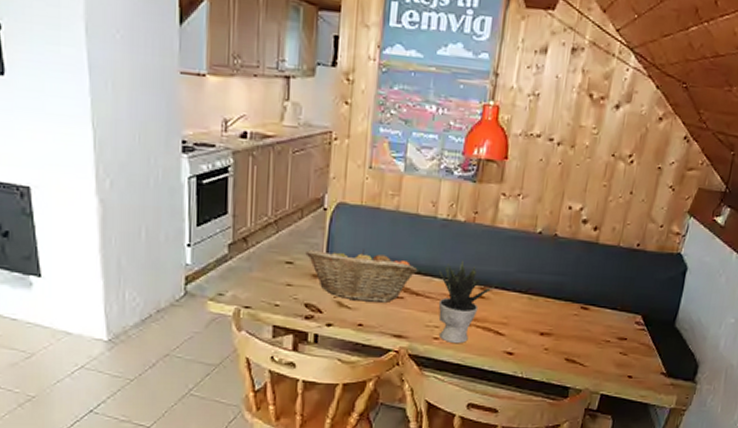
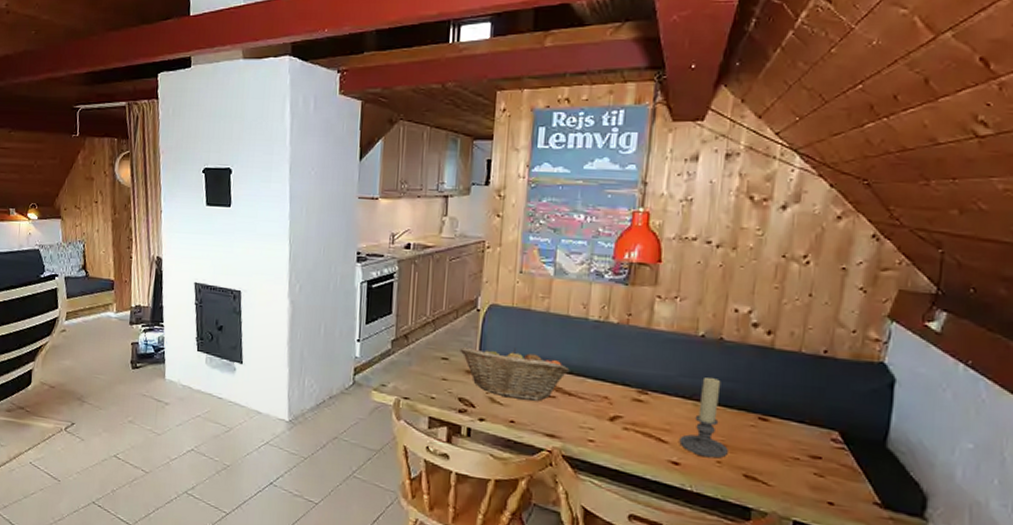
potted plant: present [438,260,496,344] -> none [592,362,655,449]
candle holder: none [514,271,554,346] -> present [679,377,728,458]

